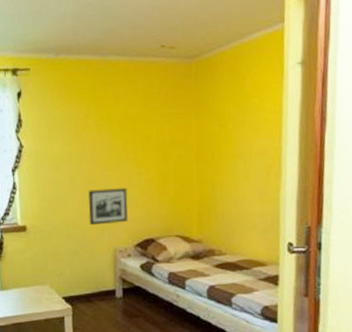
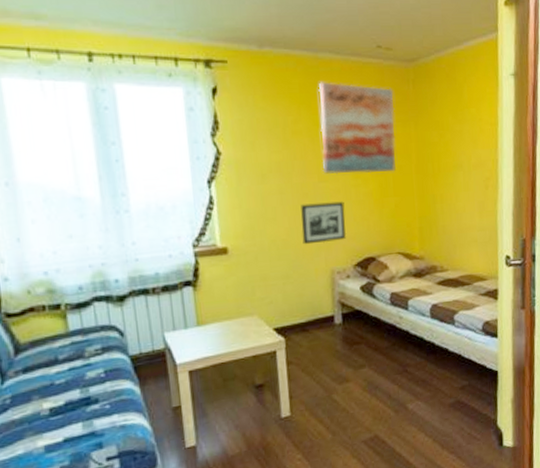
wall art: none [106,81,177,164] -> present [318,82,396,174]

